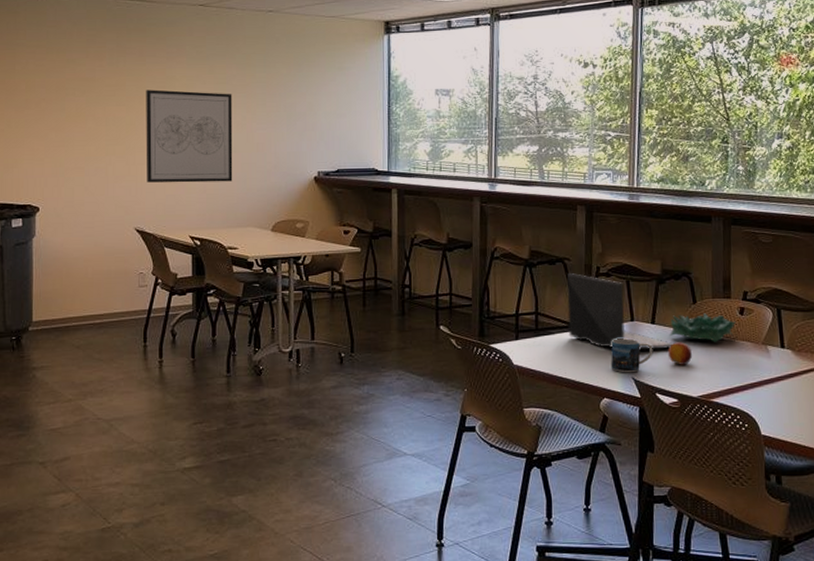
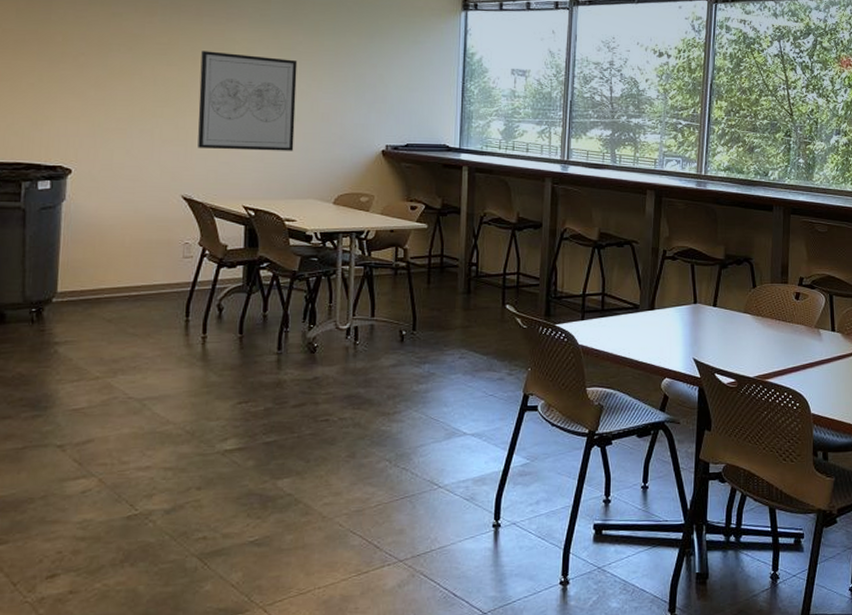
laptop: present [567,272,673,351] -> none [634,255,733,332]
mug: present [610,338,653,373] -> none [673,320,714,354]
fruit: present [667,342,693,365] -> none [727,324,751,347]
decorative bowl: present [669,313,736,342] -> none [729,297,791,325]

